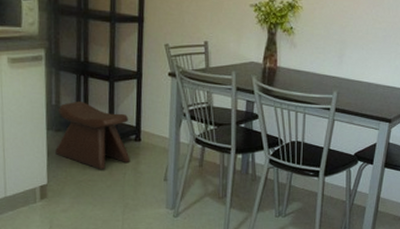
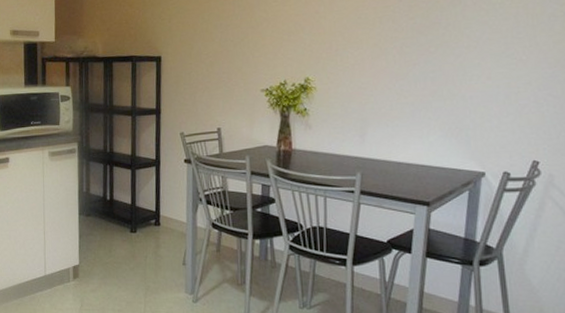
stool: present [55,100,131,169] -> none [86,188,151,252]

